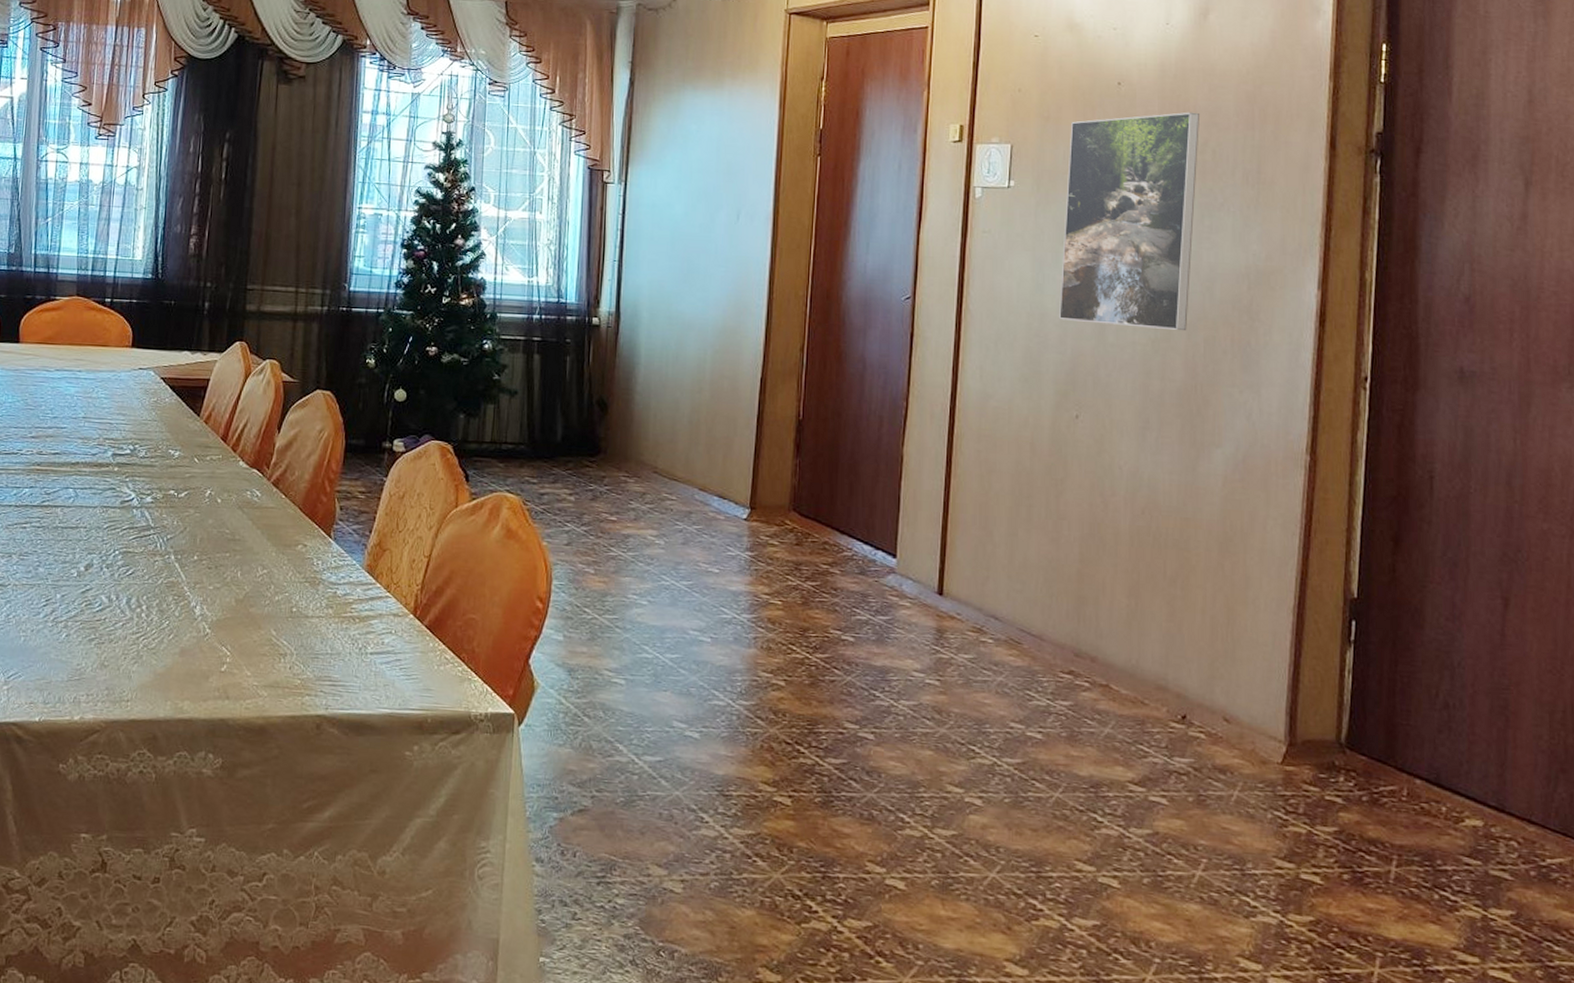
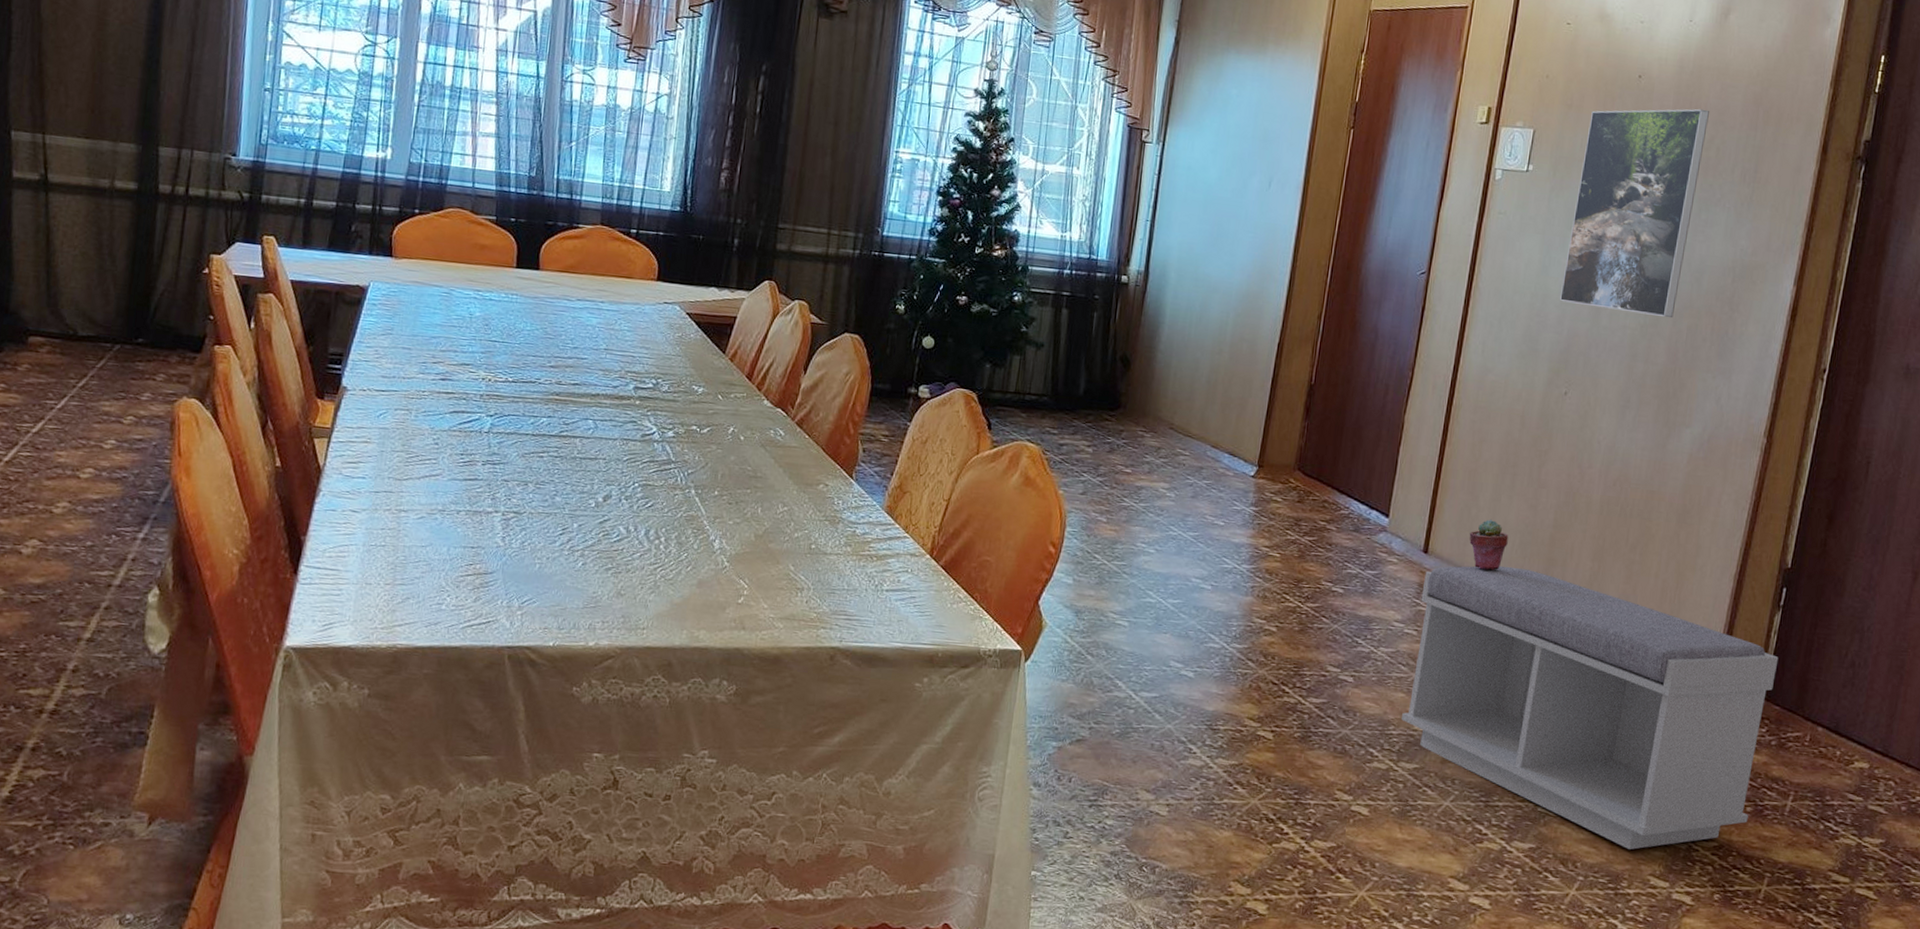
bench: none [932,606,1358,927] -> present [1401,565,1779,850]
potted succulent: none [987,555,1031,612] -> present [1469,519,1509,570]

